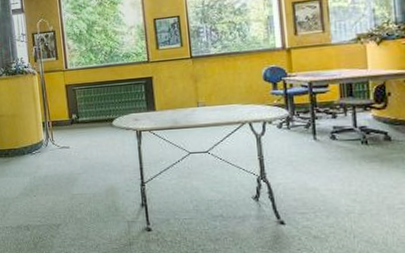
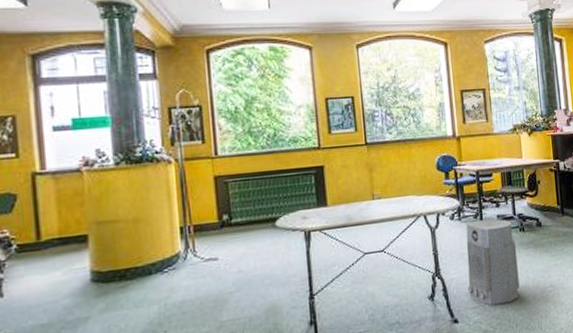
air purifier: none [295,130,360,214] -> present [466,219,520,306]

